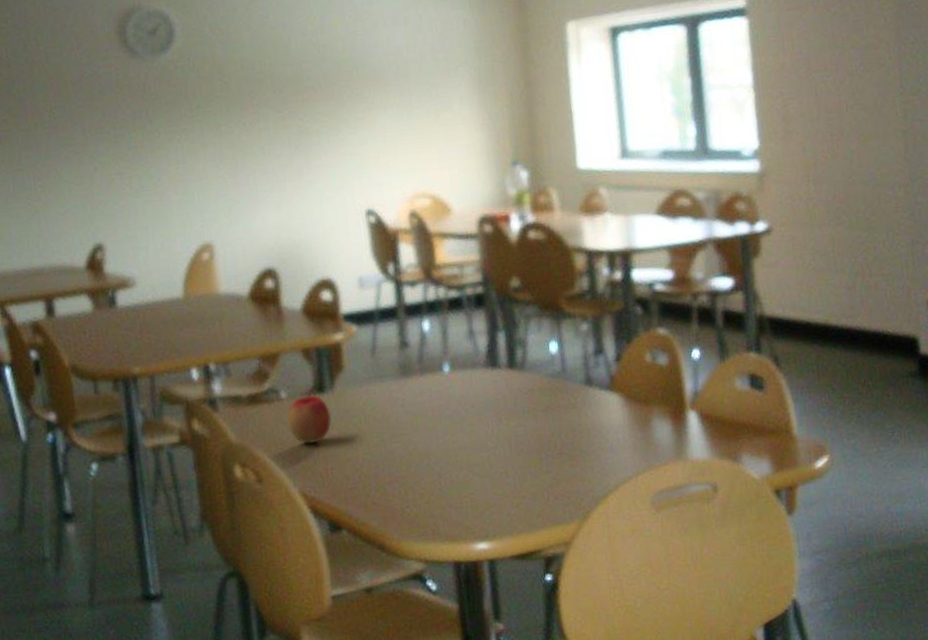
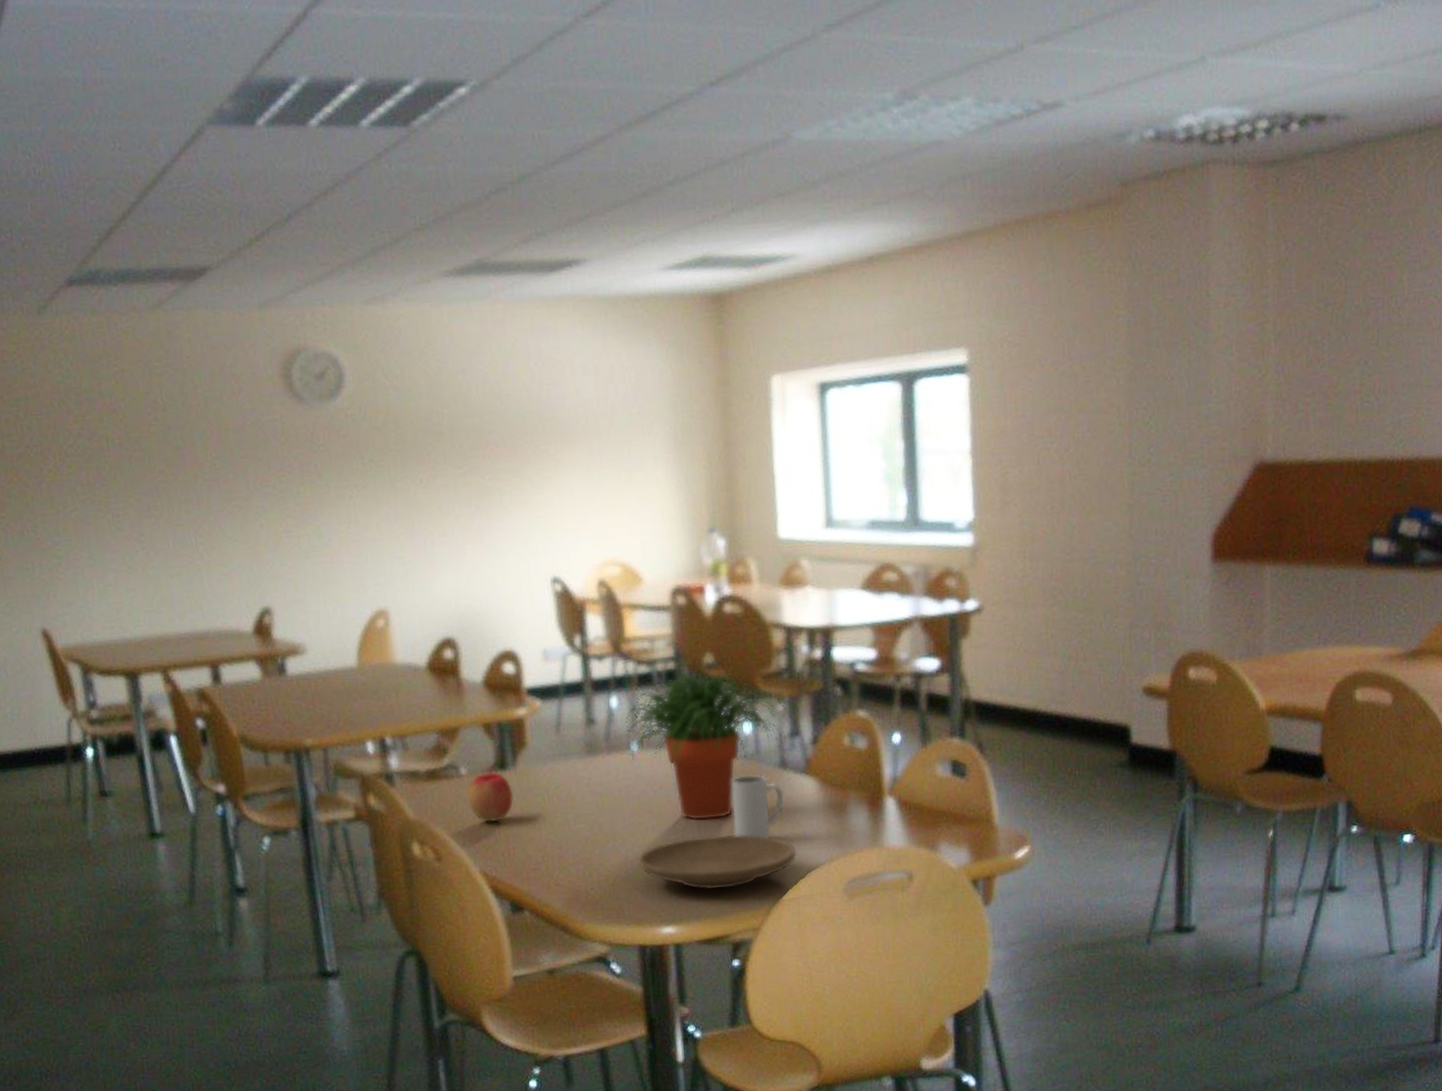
potted plant: none [436,295,589,438] -> present [624,671,786,821]
plate: none [451,451,605,506] -> present [638,835,797,890]
mug: none [539,392,590,454] -> present [731,774,784,839]

